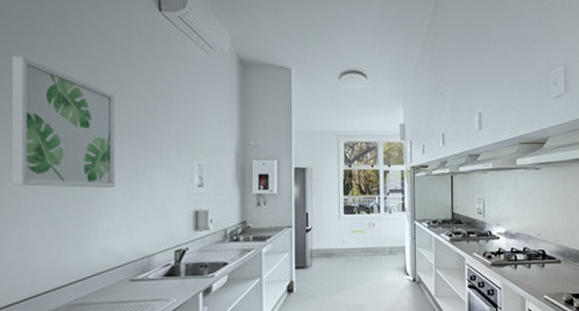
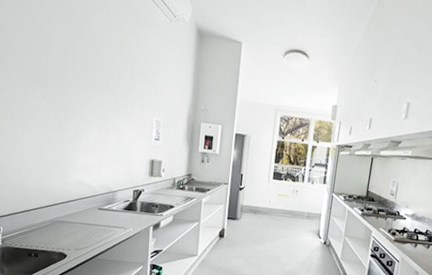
wall art: present [11,56,115,188] -> none [12,8,93,132]

